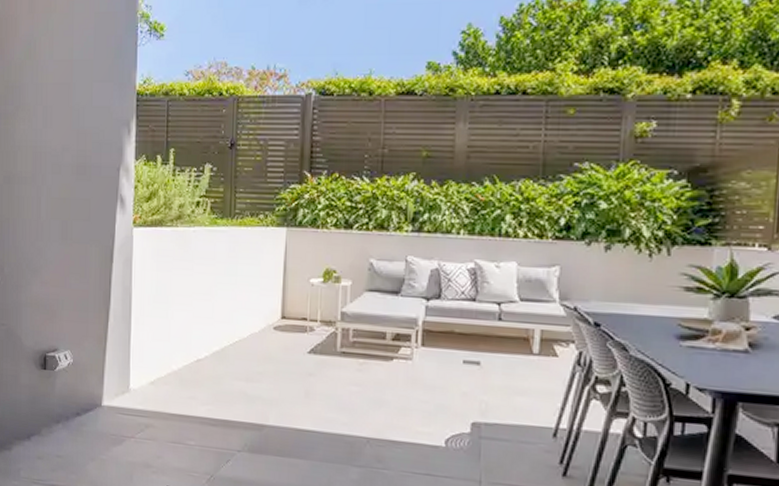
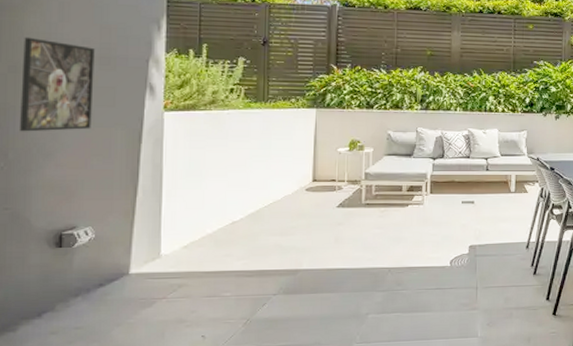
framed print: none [13,145,73,246] -> present [20,37,95,132]

